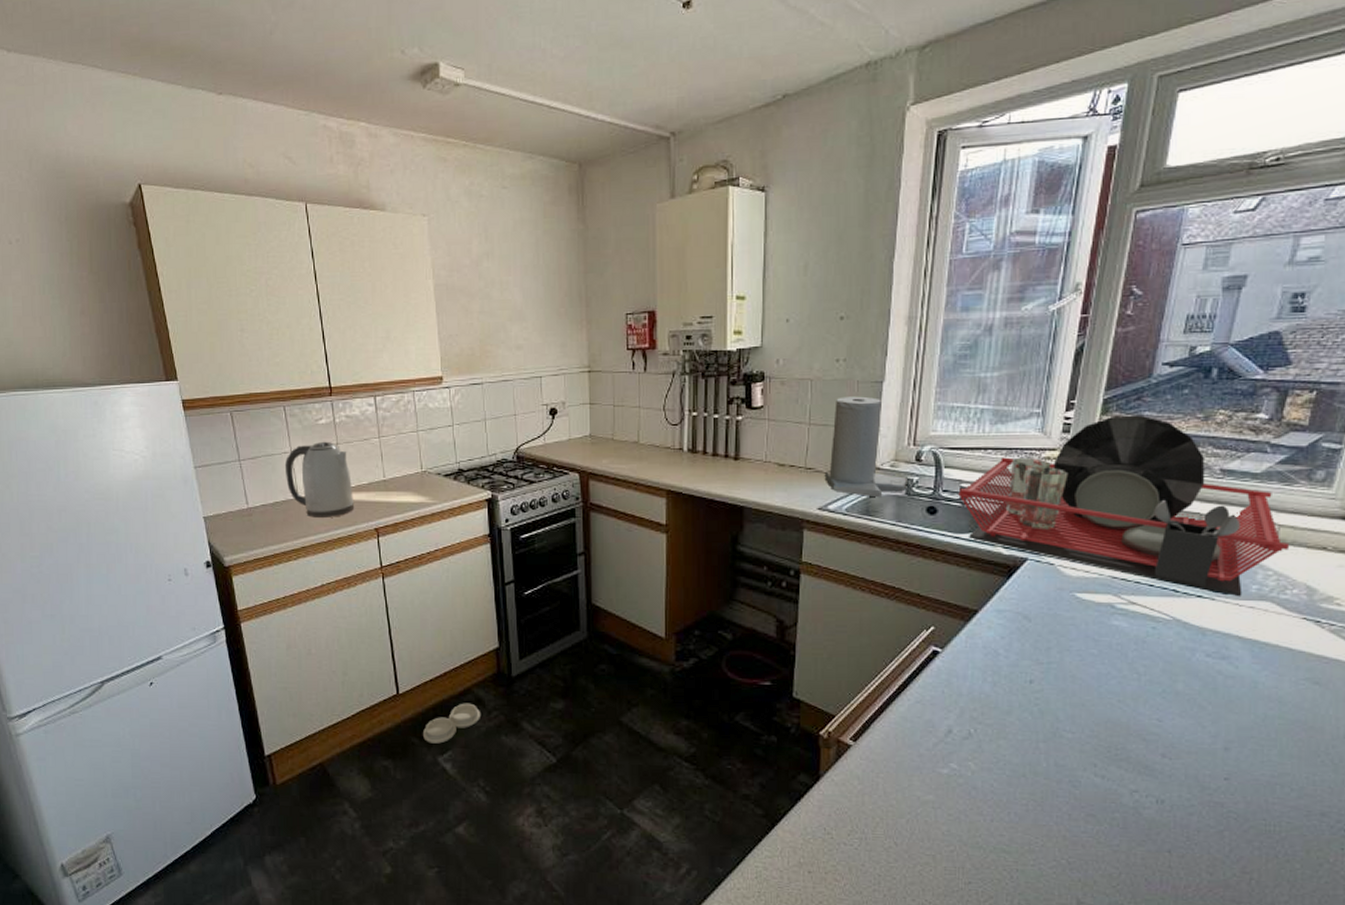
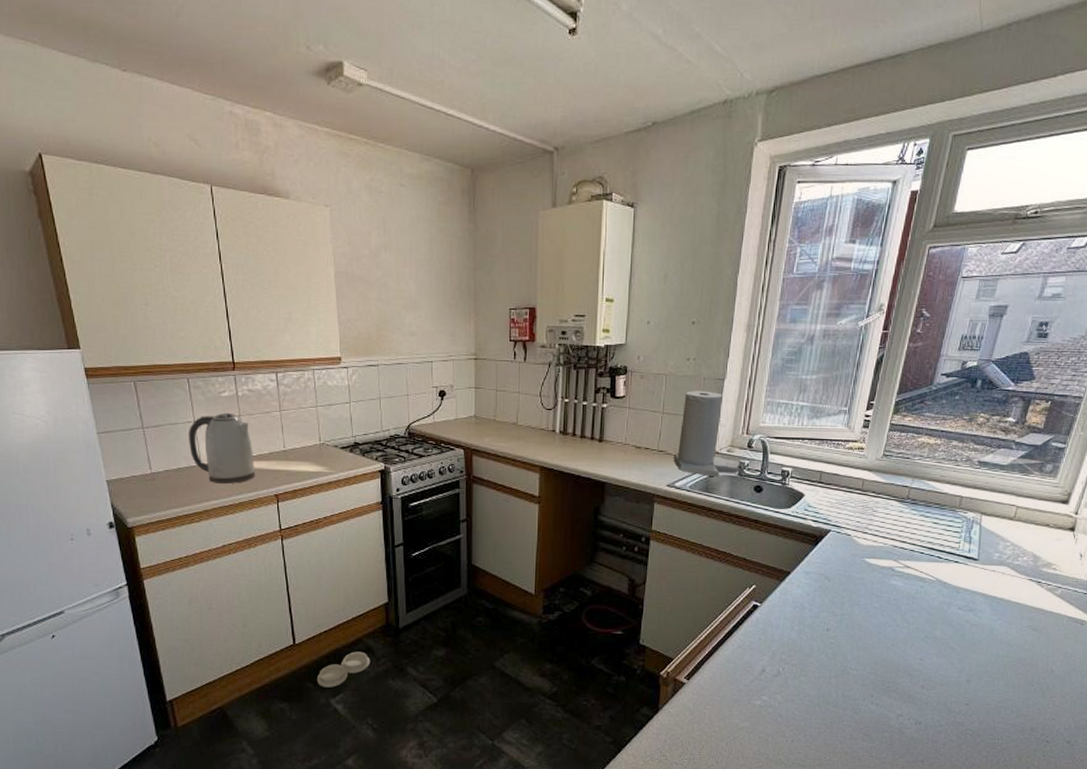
dish rack: present [958,415,1290,597] -> none [780,415,1024,563]

